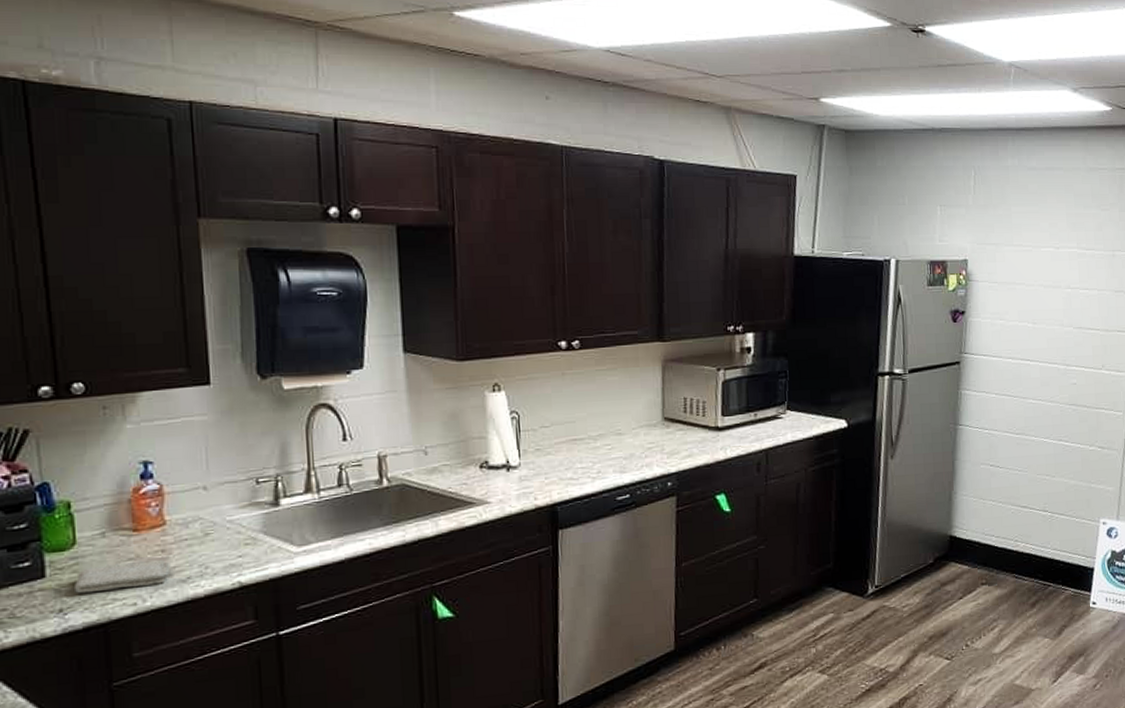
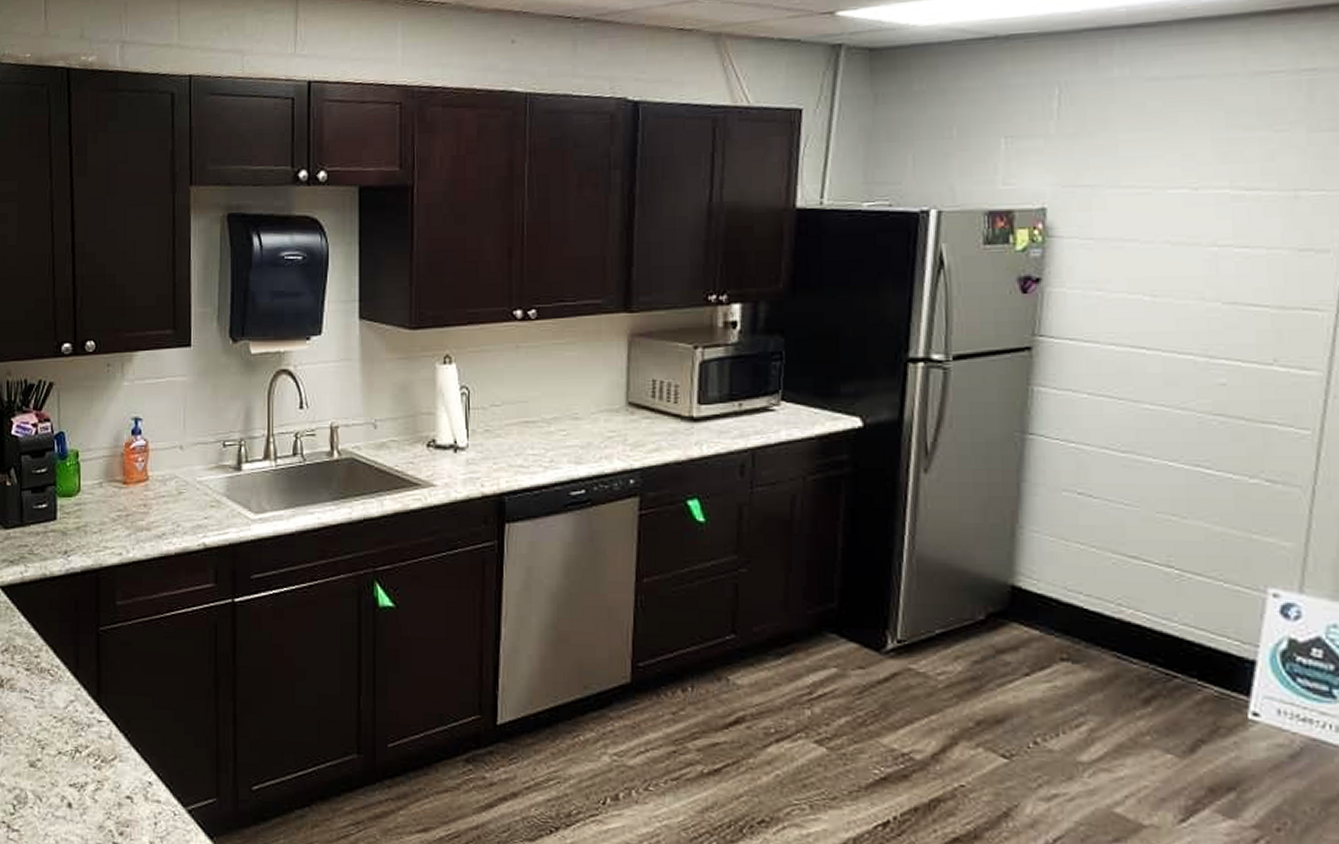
washcloth: present [73,560,171,594] -> none [76,512,150,539]

